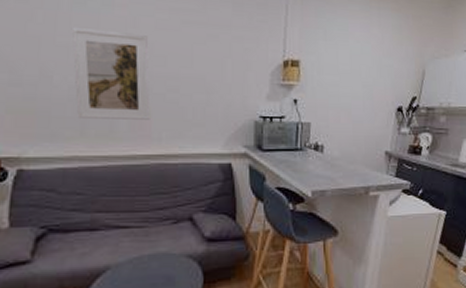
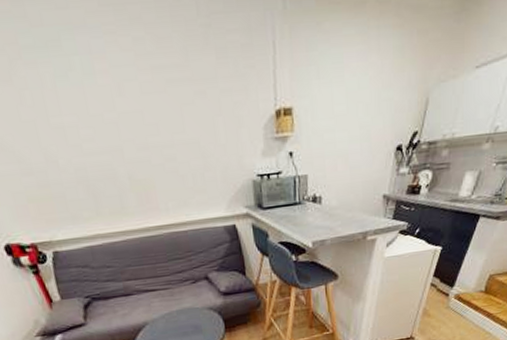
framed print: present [72,28,151,120] -> none [62,102,155,199]

